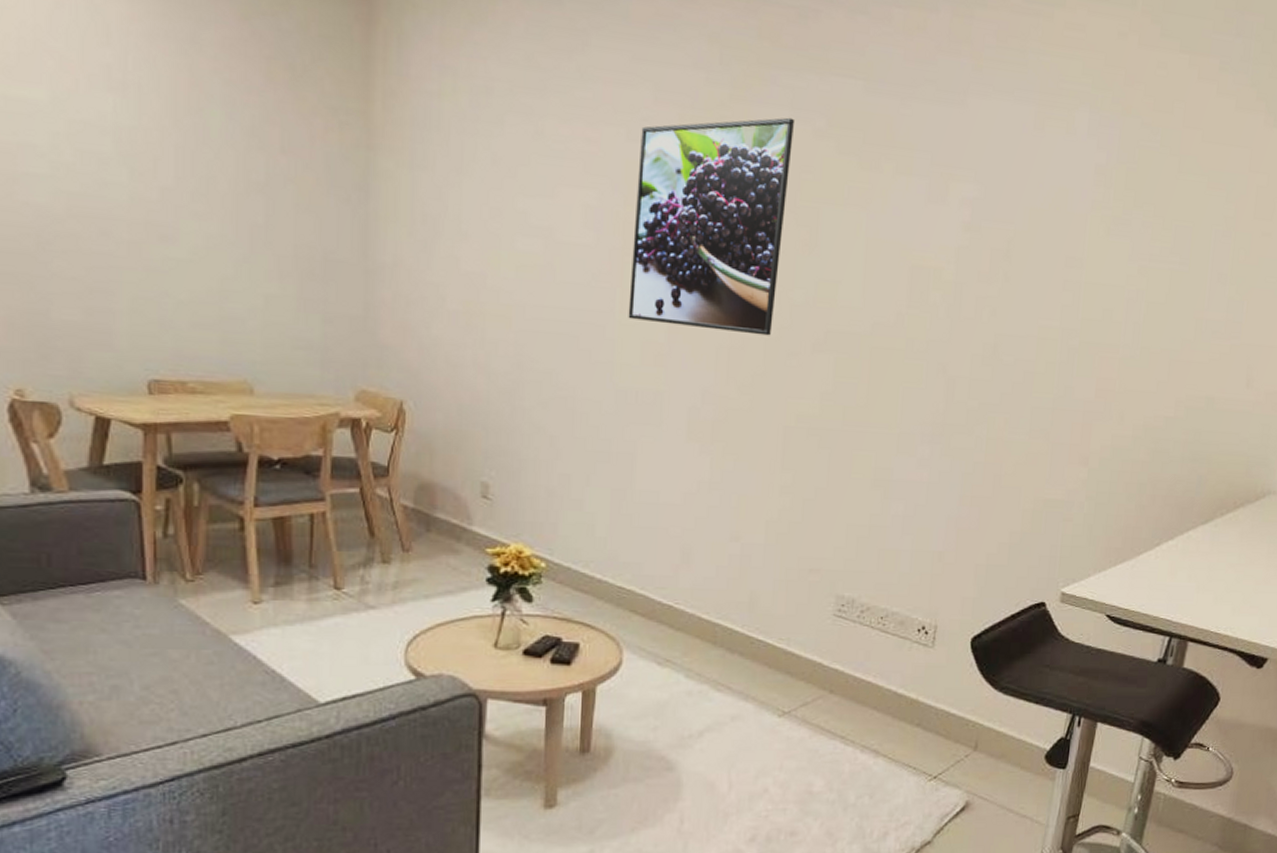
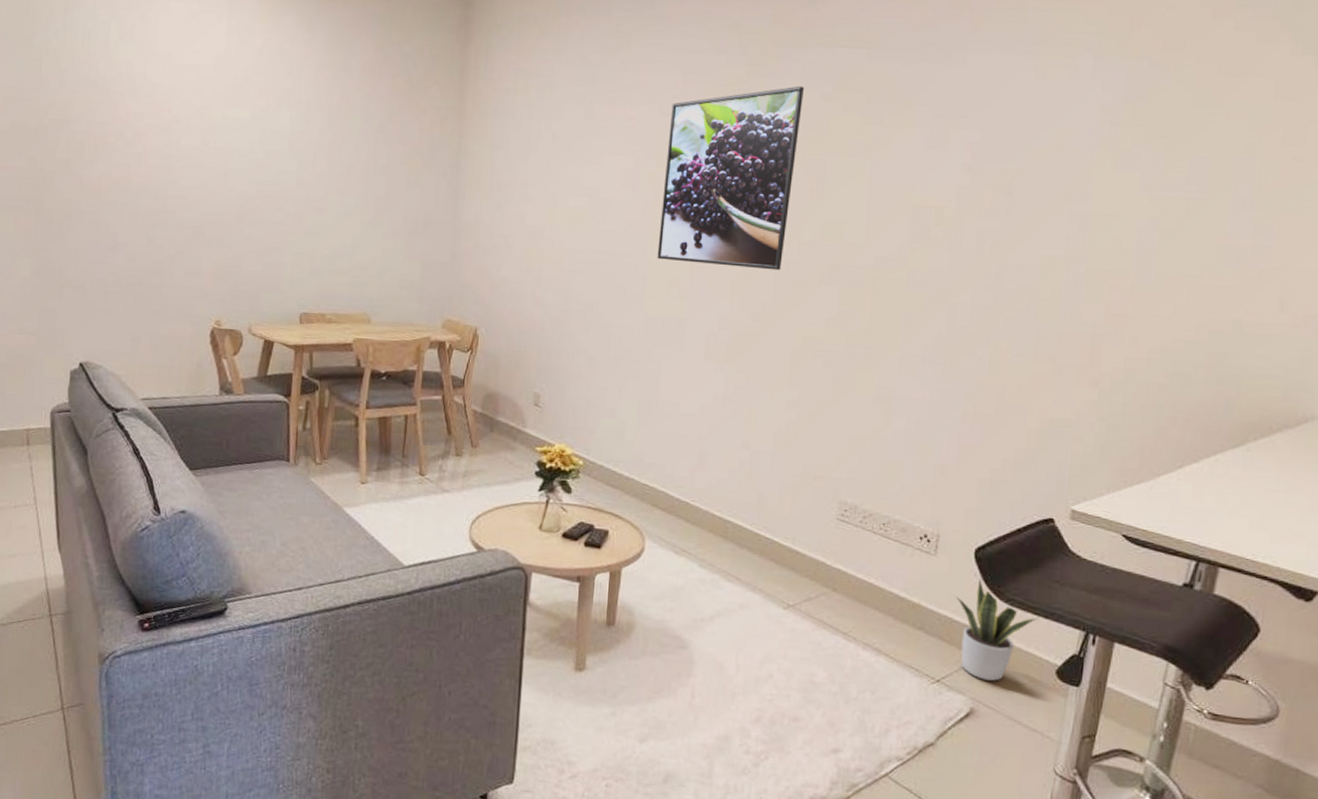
potted plant: none [952,668,1031,772] -> present [955,578,1040,681]

